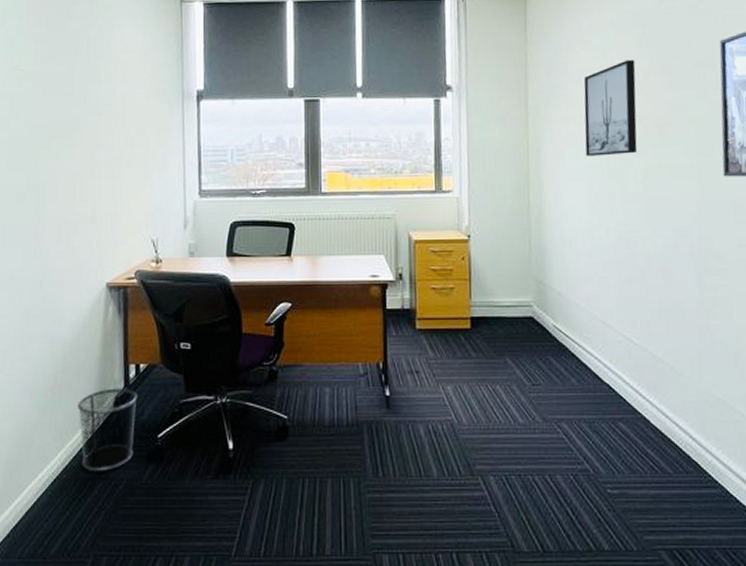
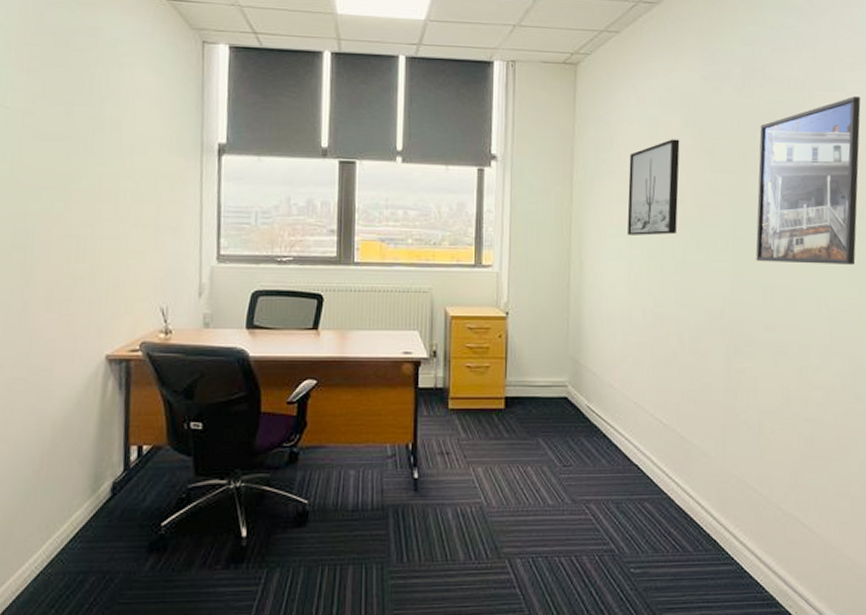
waste bin: present [77,388,138,472] -> none [66,472,139,565]

